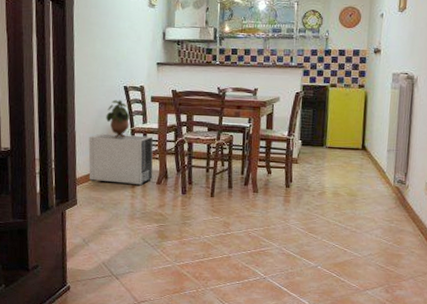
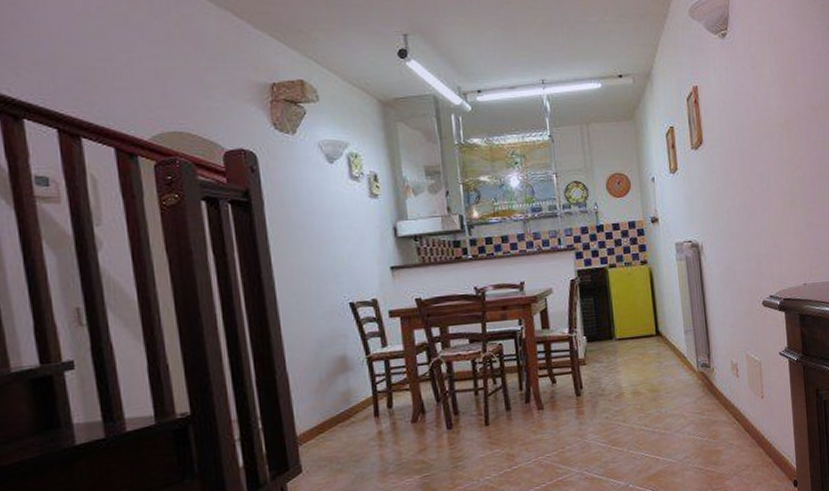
air purifier: present [88,133,154,186] -> none [308,362,405,437]
potted plant: present [106,100,130,139] -> none [329,321,364,374]

